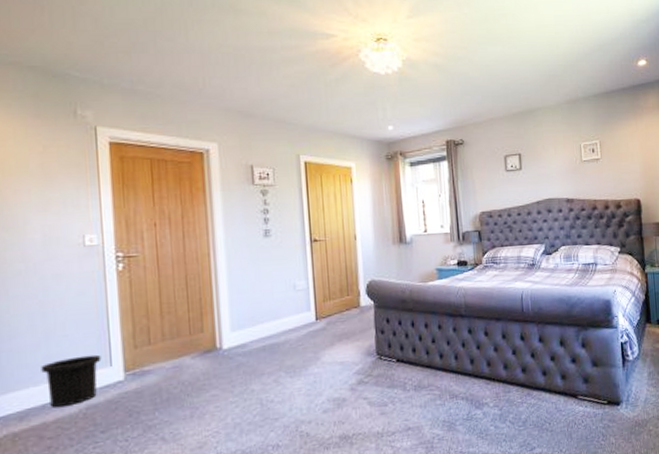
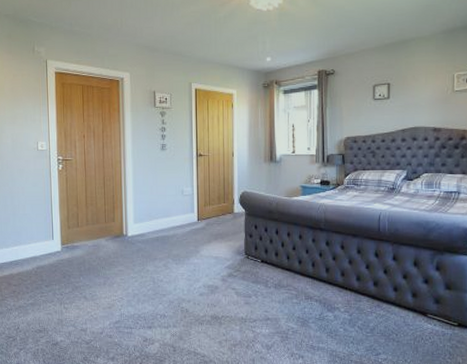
trash can: present [41,354,102,407] -> none [10,230,47,264]

